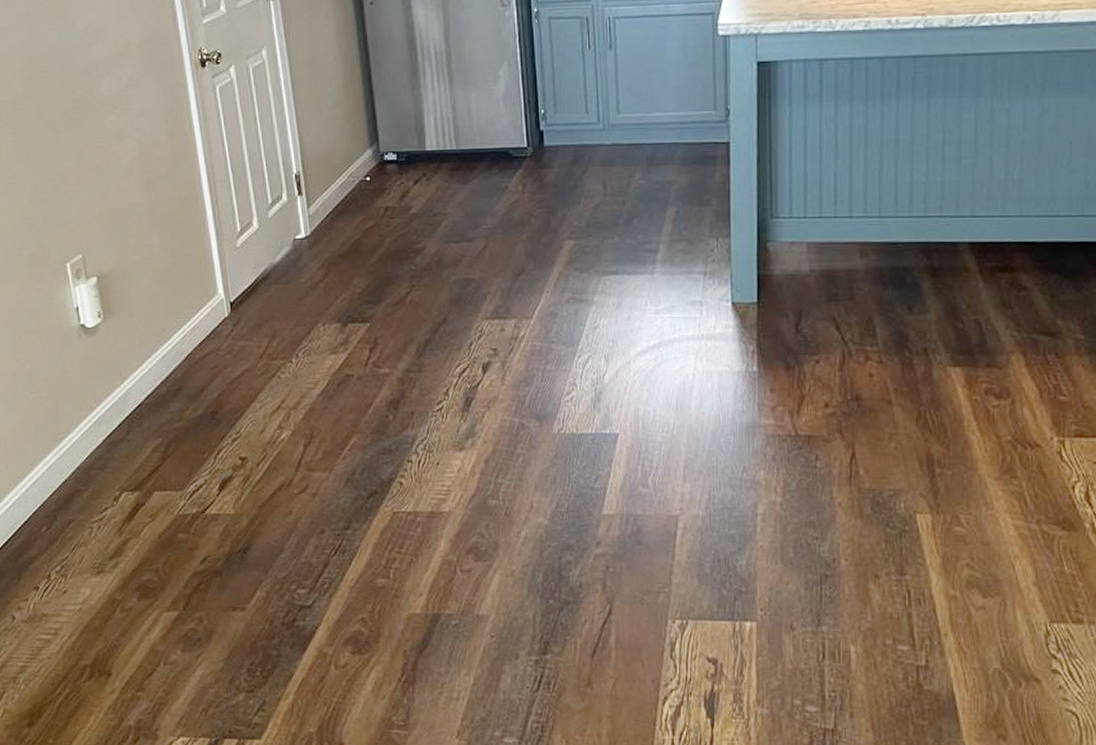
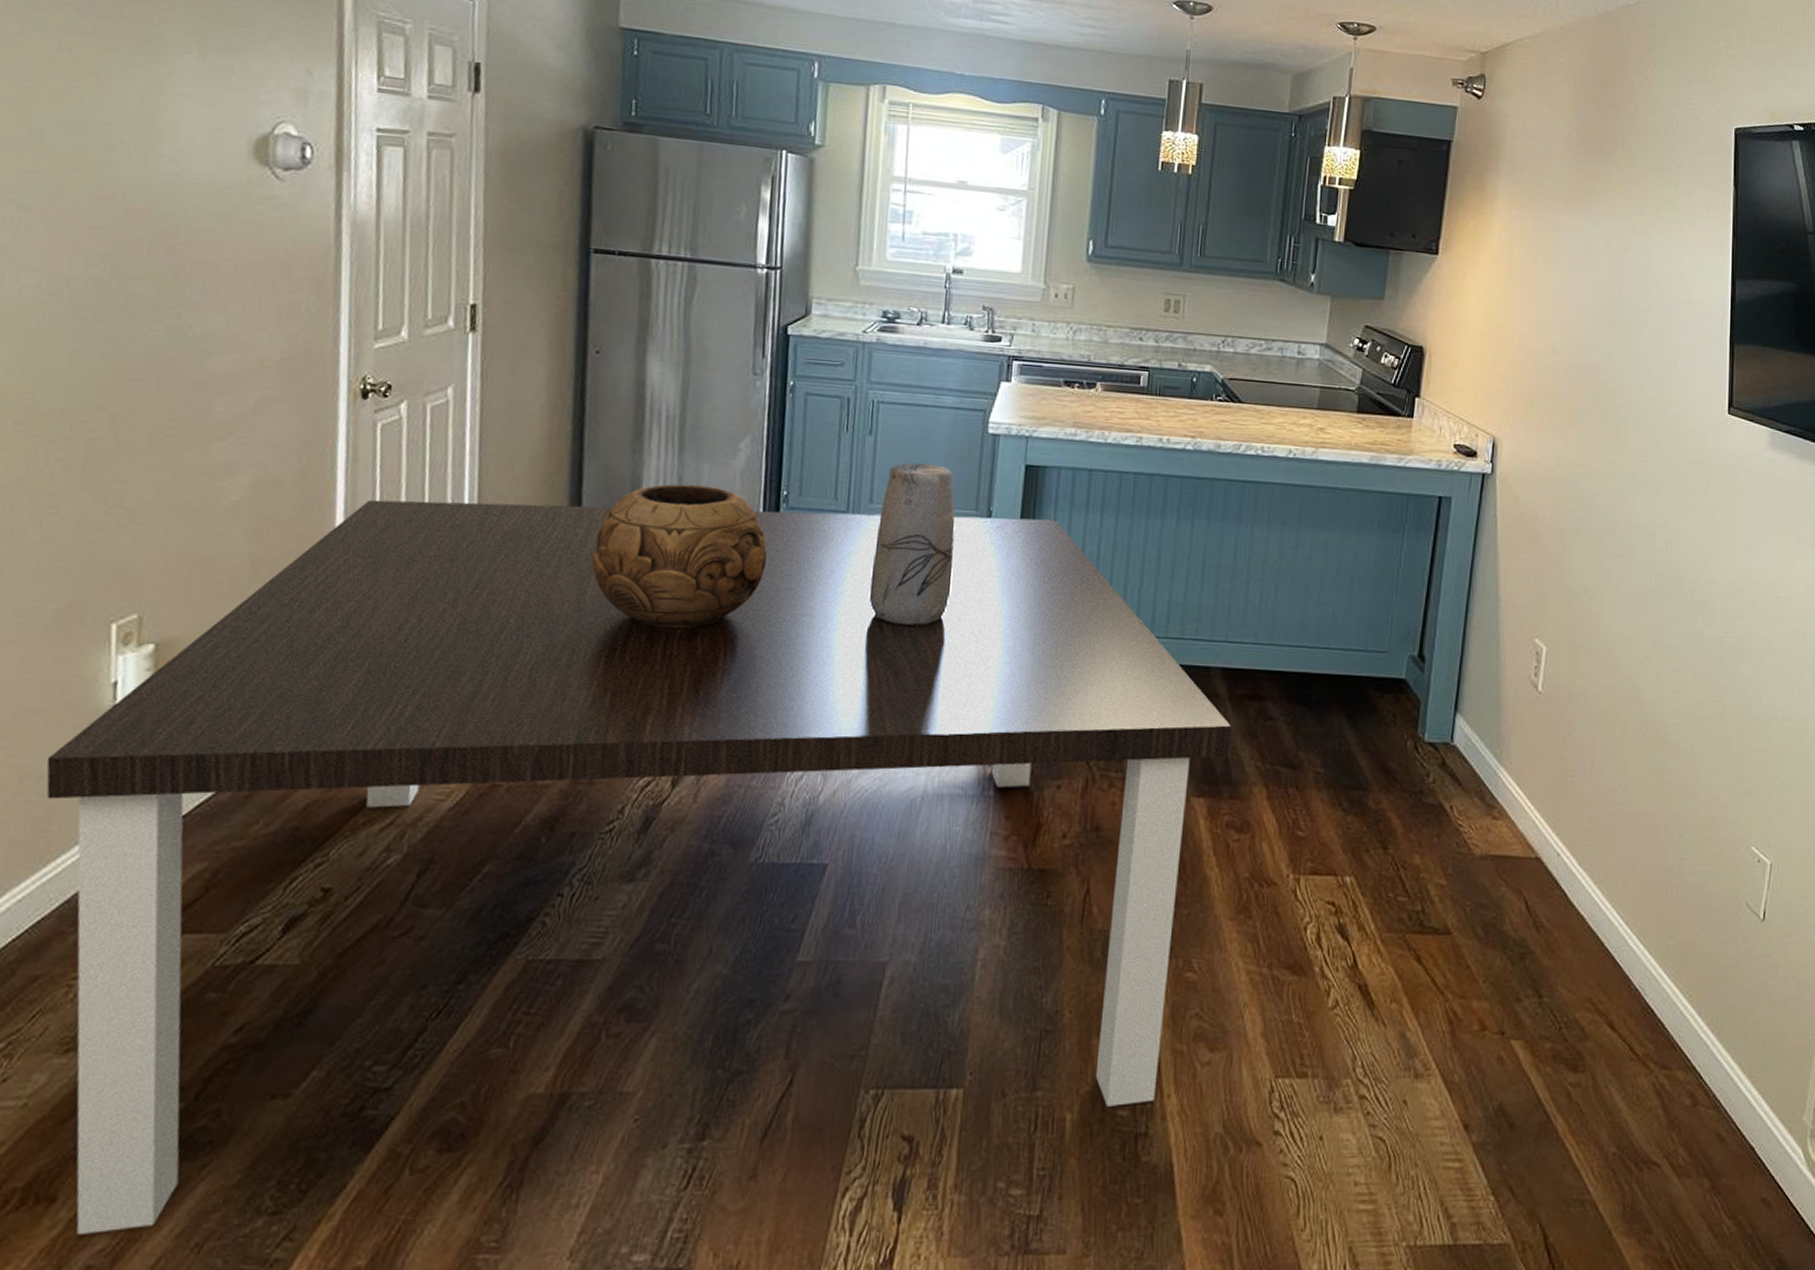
dining table: none [46,111,984,698] -> present [46,499,1232,1234]
decorative bowl: none [392,112,535,239] -> present [590,484,768,629]
vase: none [625,71,700,222] -> present [868,463,956,626]

